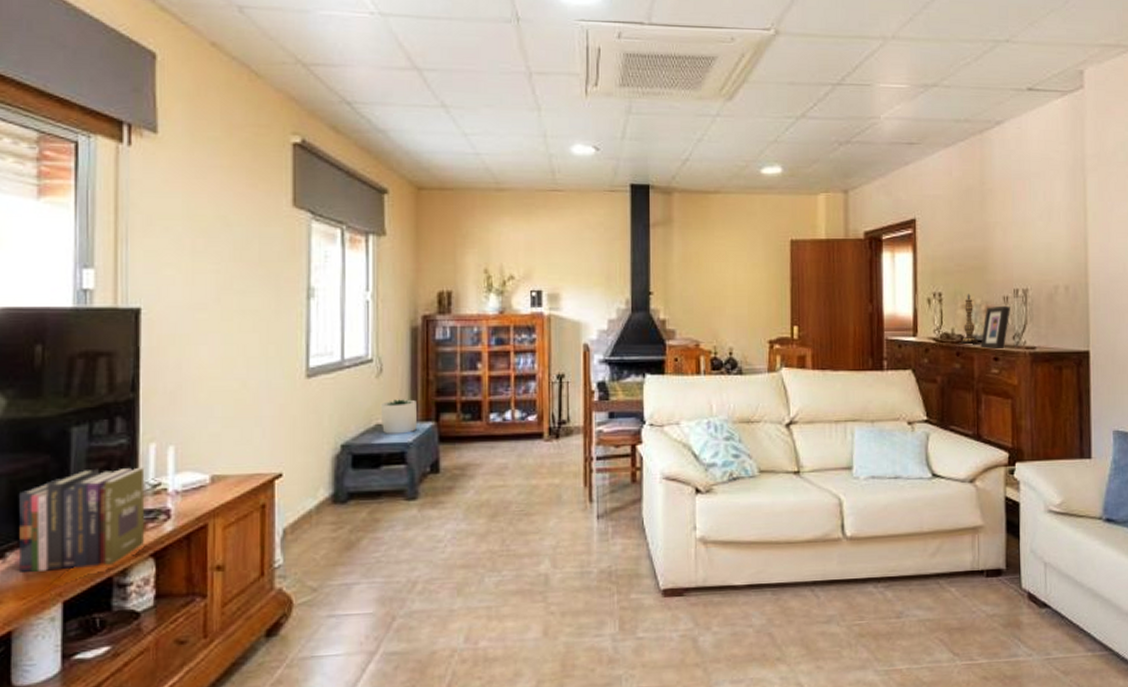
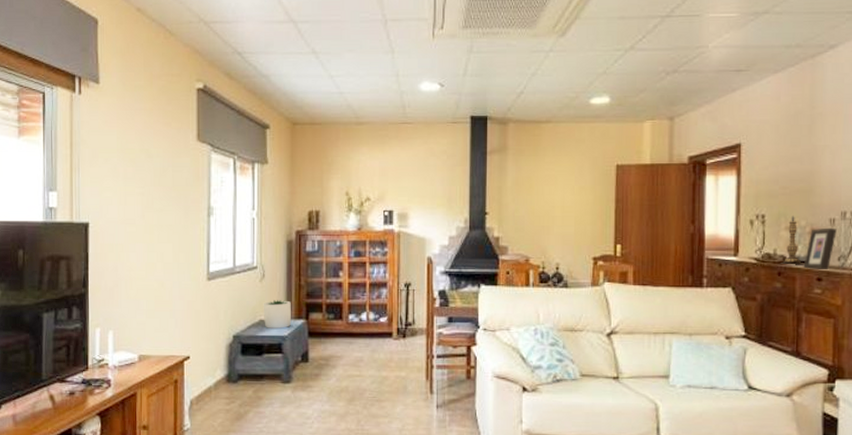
books: present [18,467,145,572] -> none [9,345,93,421]

